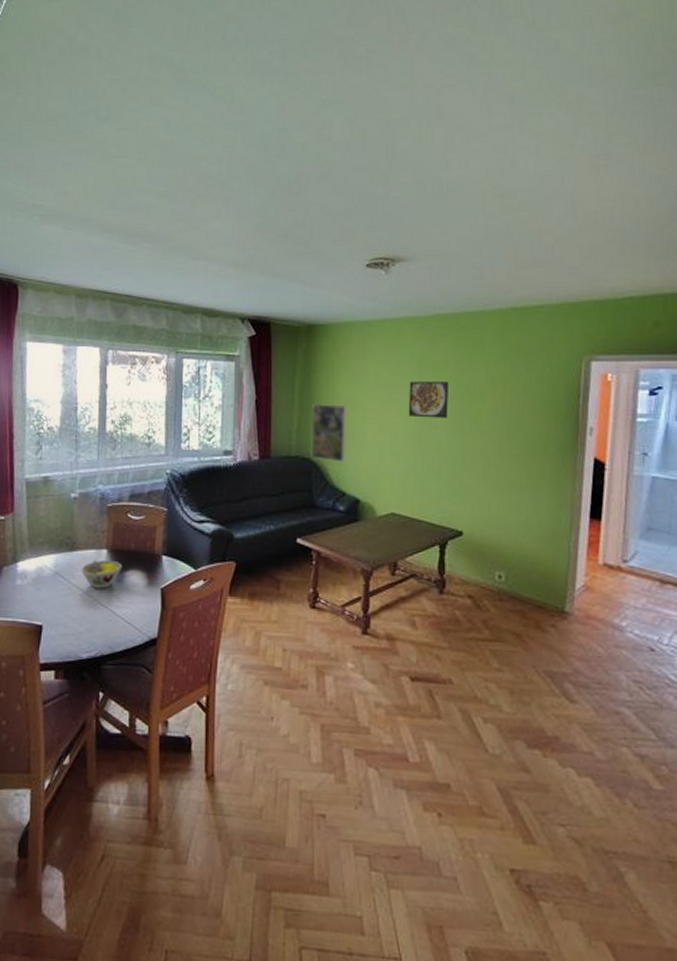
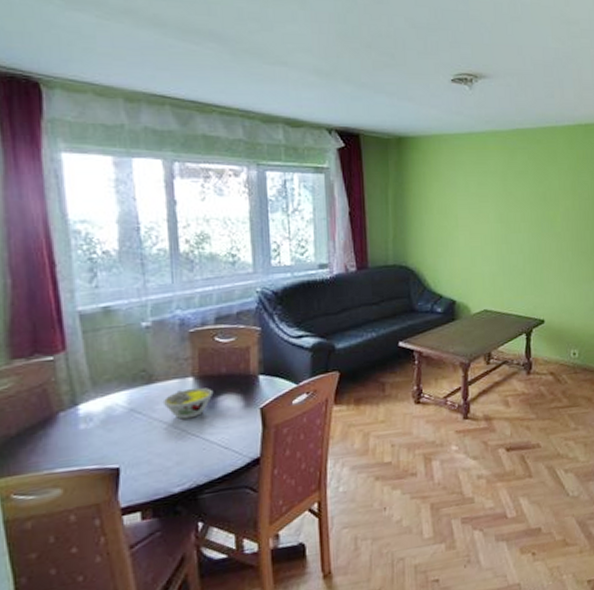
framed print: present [311,403,347,462] -> none [405,213,441,268]
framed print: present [408,381,449,418] -> none [495,190,529,223]

